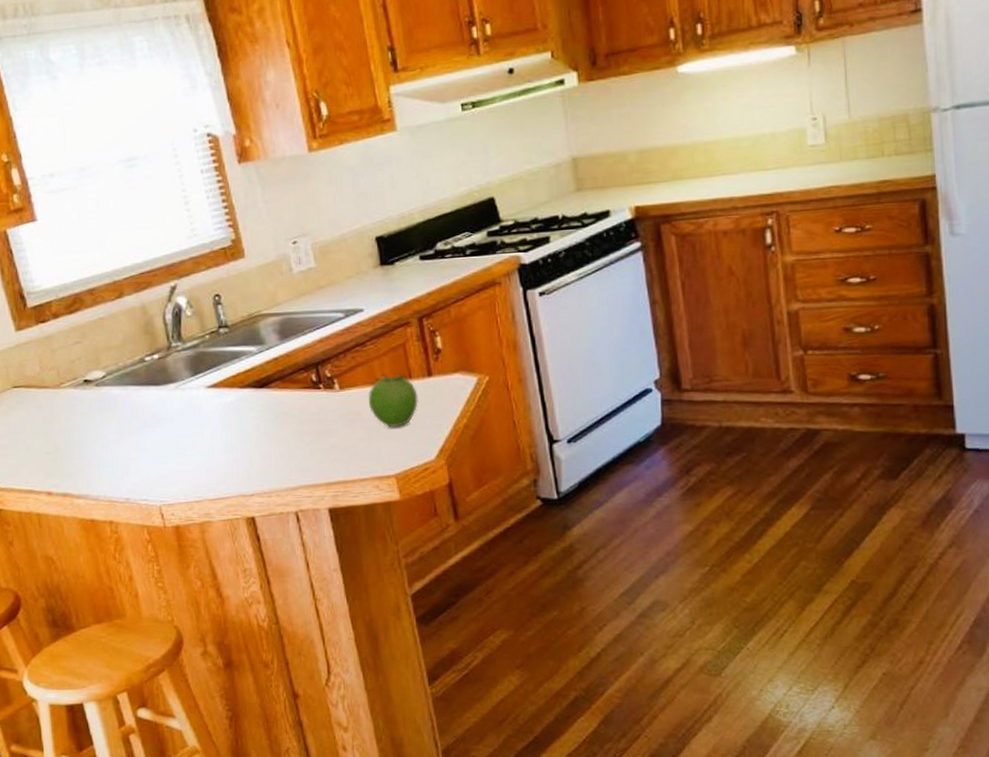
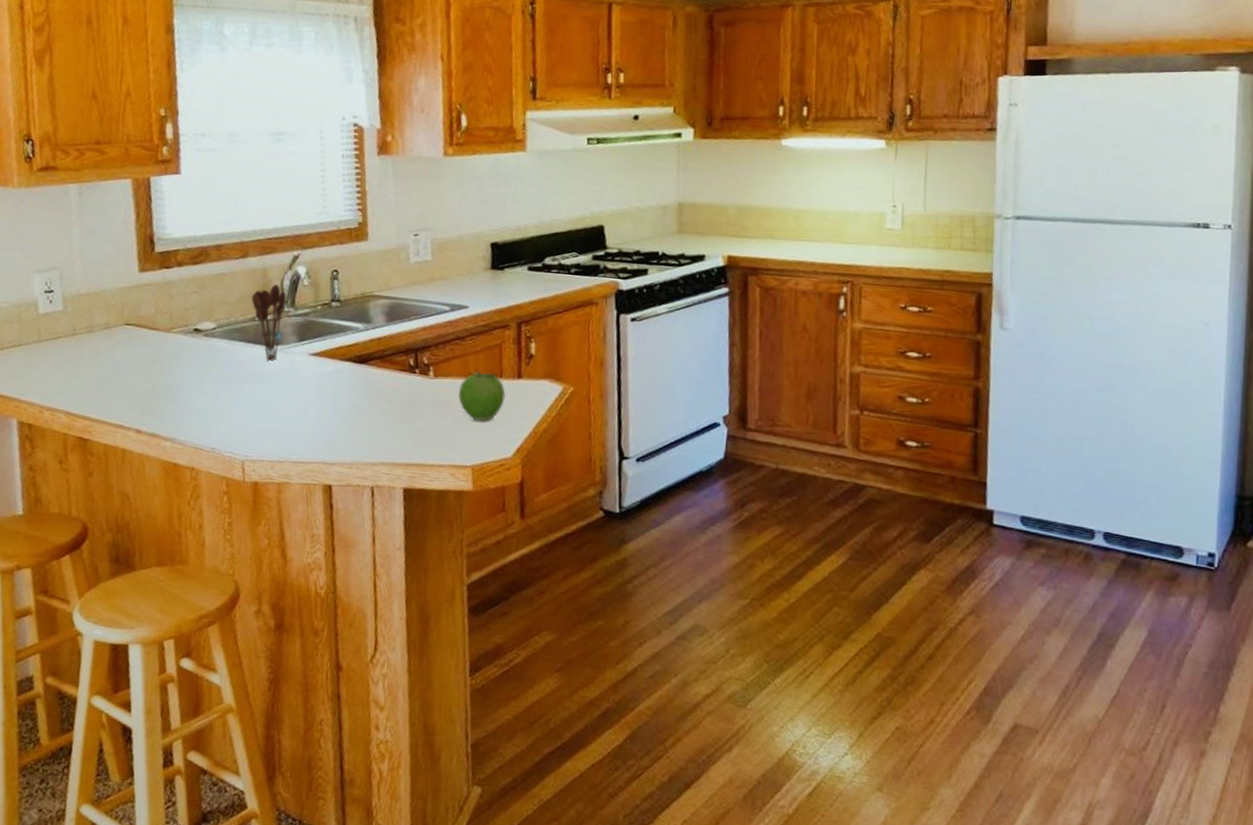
utensil holder: none [136,320,176,402] -> present [251,284,287,362]

